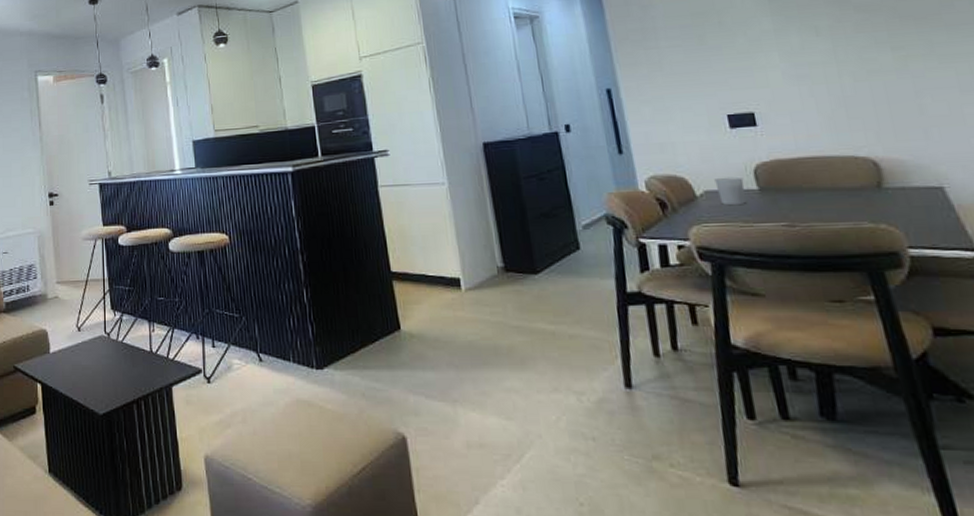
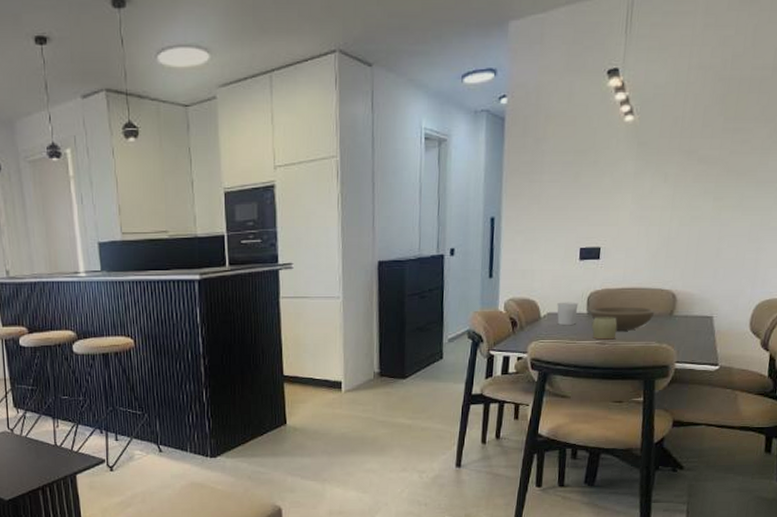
bowl: none [762,179,855,210] -> present [590,306,655,331]
mug: none [768,192,808,221] -> present [591,317,618,340]

